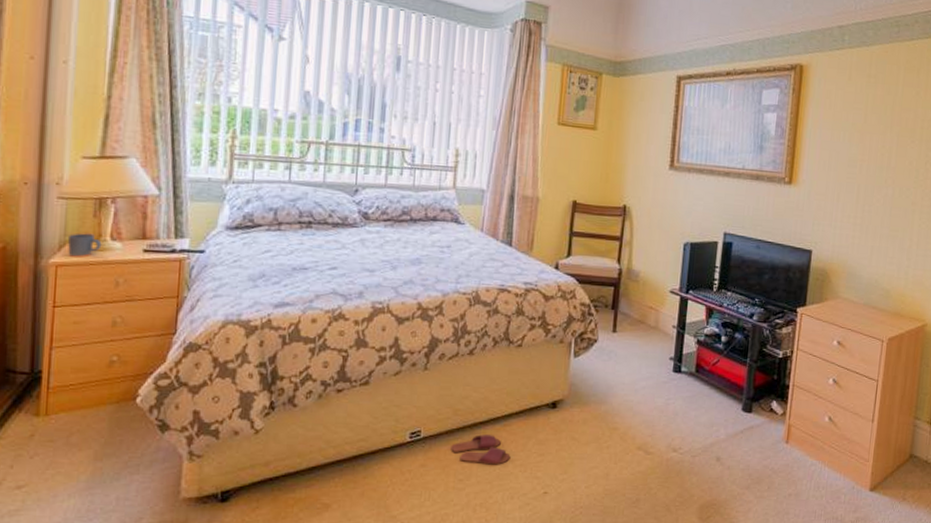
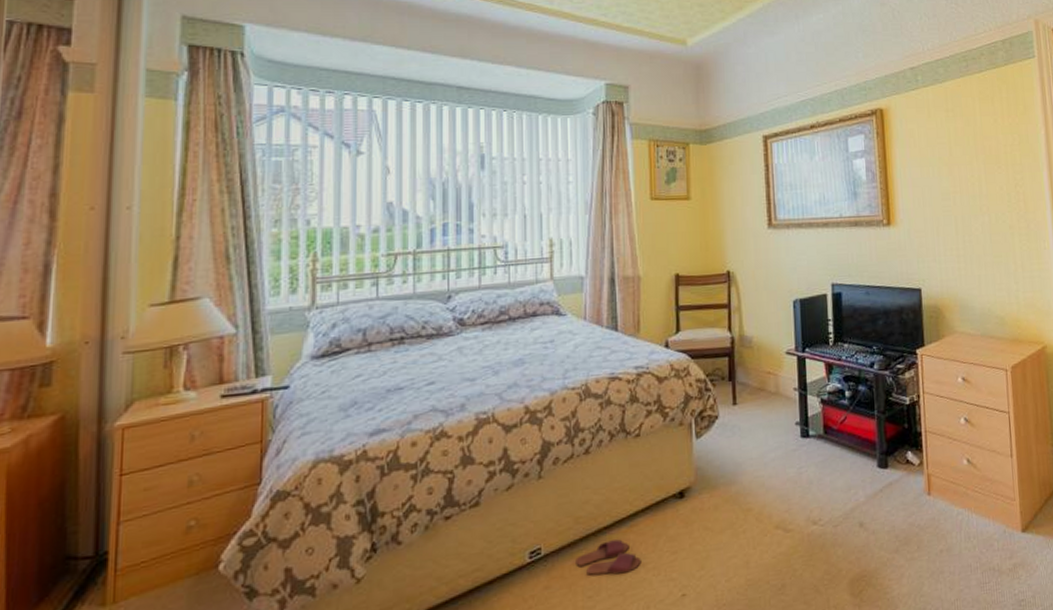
mug: present [68,233,102,257] -> none [136,386,174,416]

